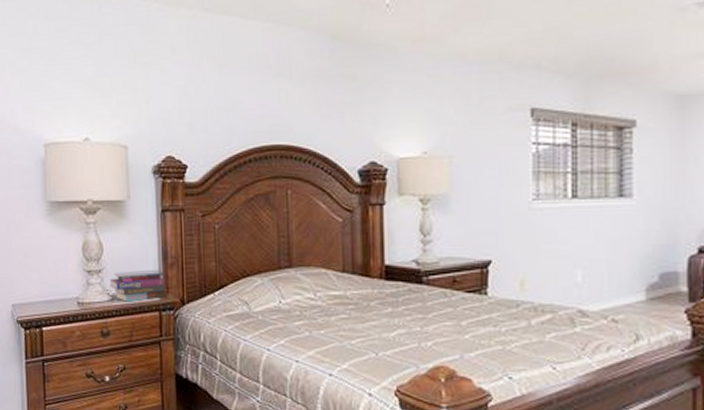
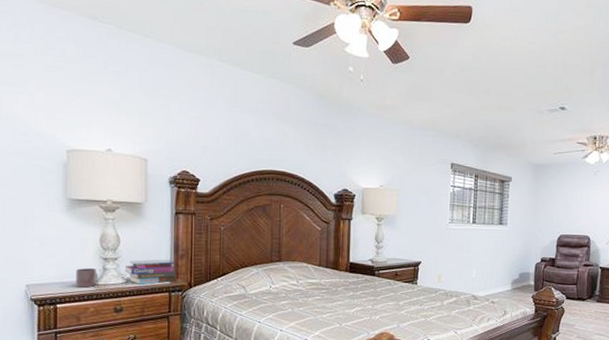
mug: none [59,283,82,307] -> present [76,268,97,288]

